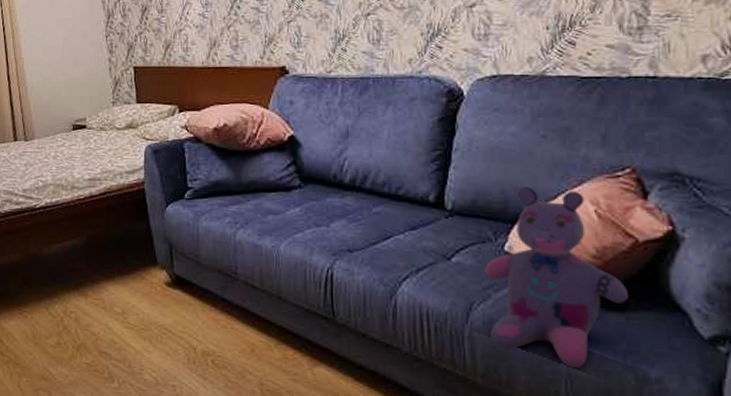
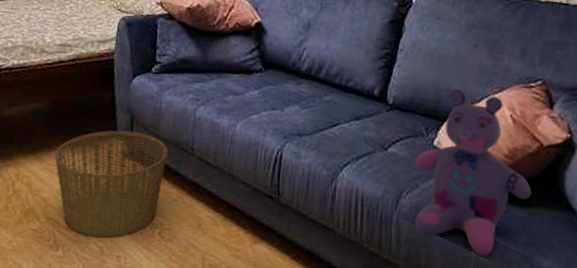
basket: none [99,260,211,369] -> present [54,130,168,238]

